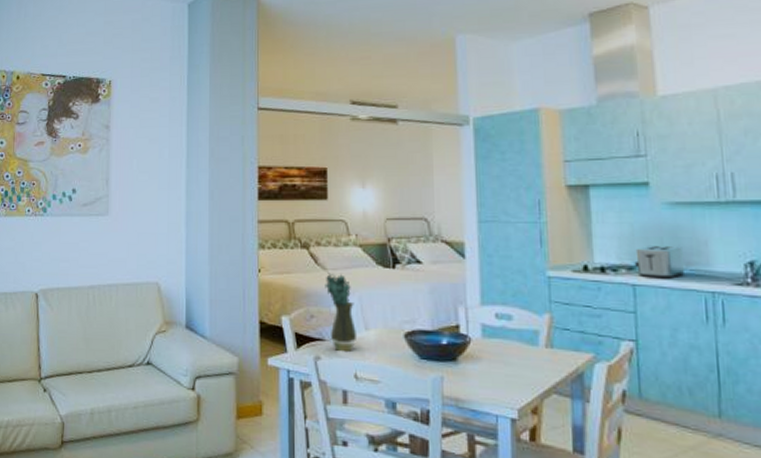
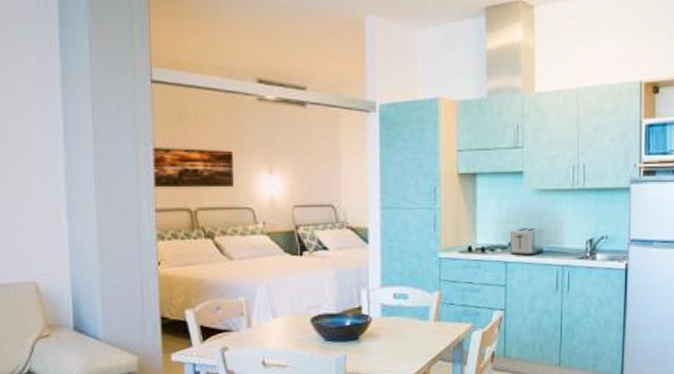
vase: present [325,271,358,353] -> none [231,261,265,341]

